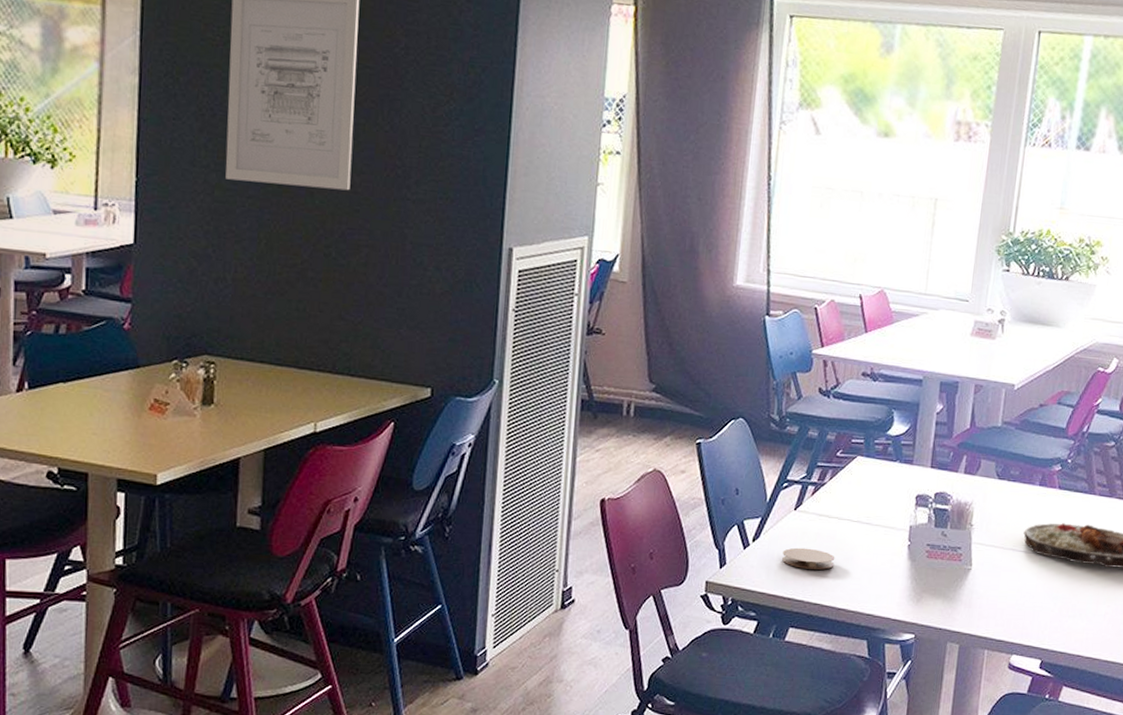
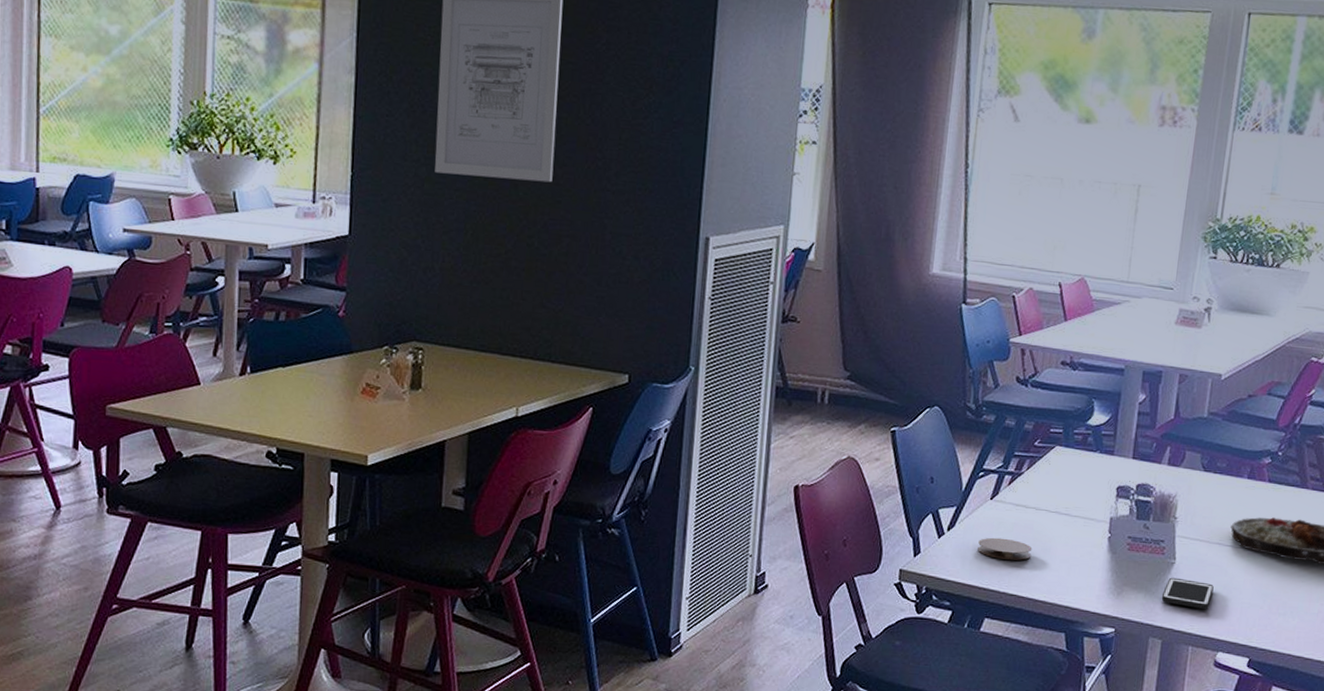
cell phone: none [958,583,1008,613] -> present [1161,577,1214,609]

